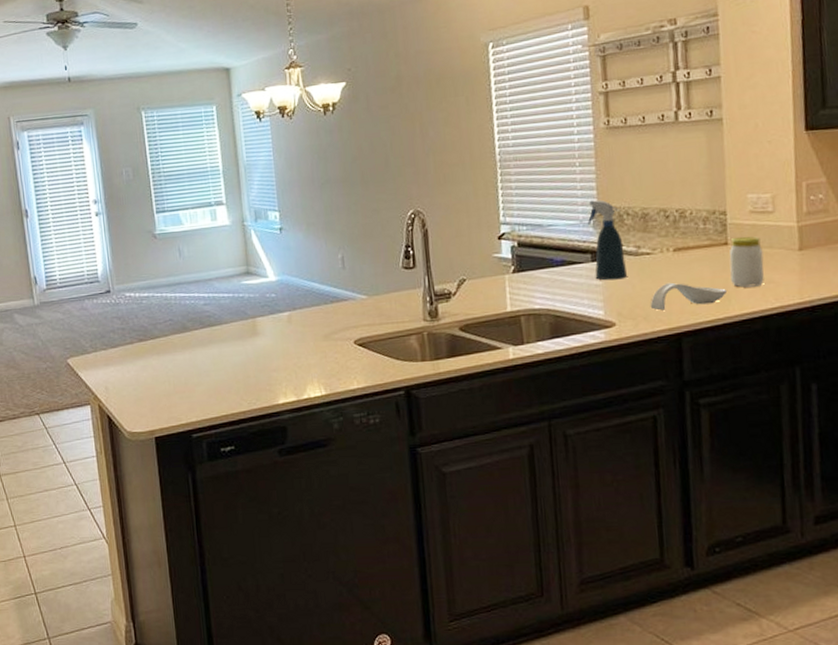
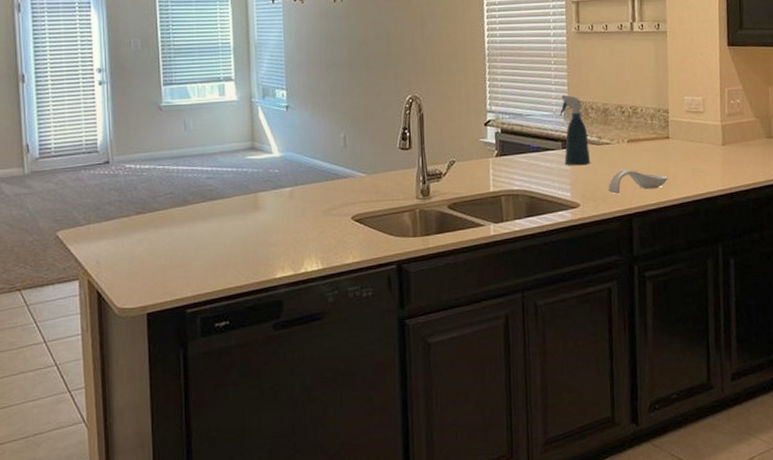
jar: present [729,236,764,288] -> none [670,132,696,175]

